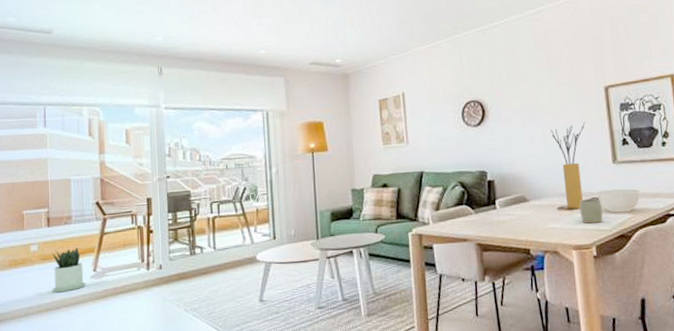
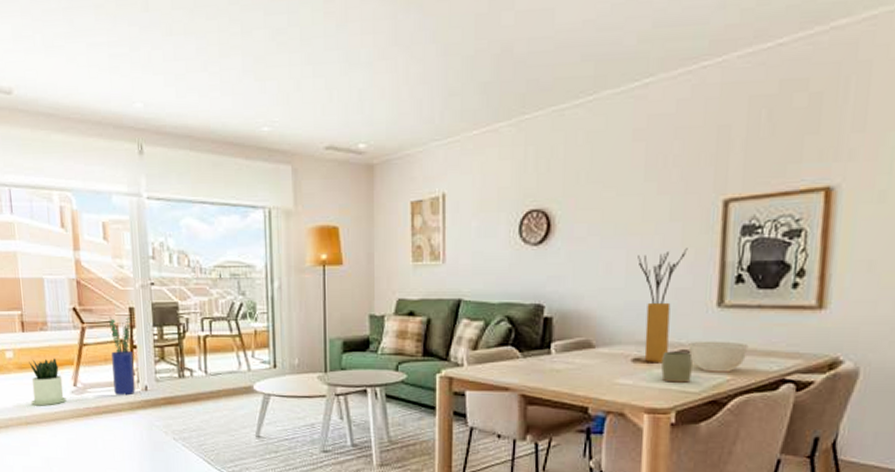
vase: none [128,203,151,276] -> present [108,313,135,396]

